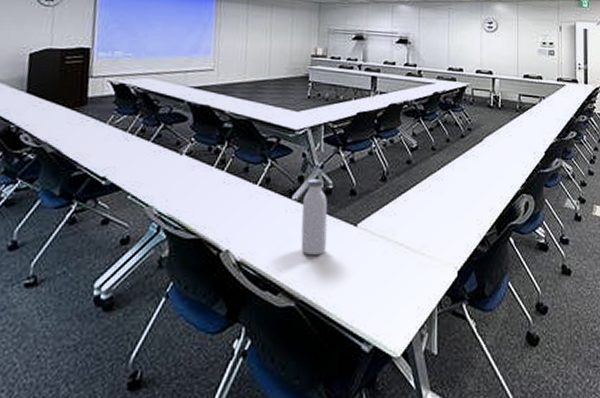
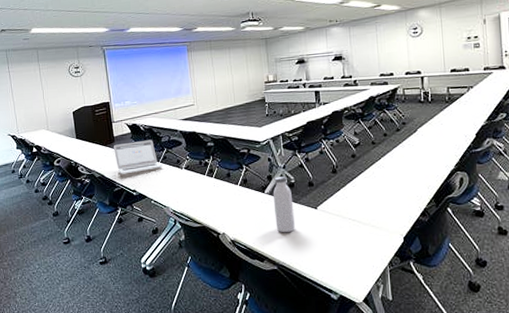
laptop: none [83,108,156,153] -> present [114,139,164,174]

